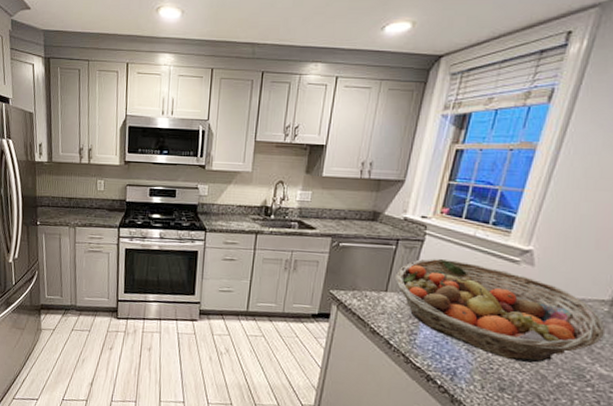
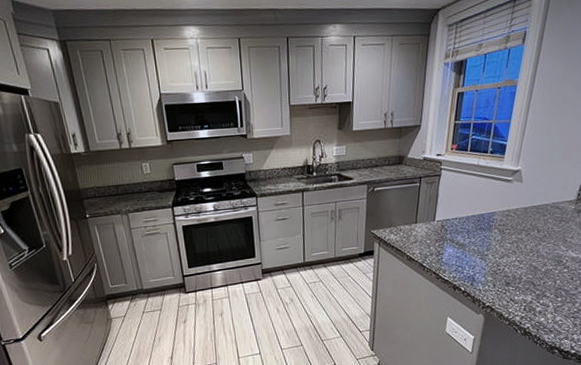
fruit basket: present [394,258,605,363] -> none [421,187,573,260]

